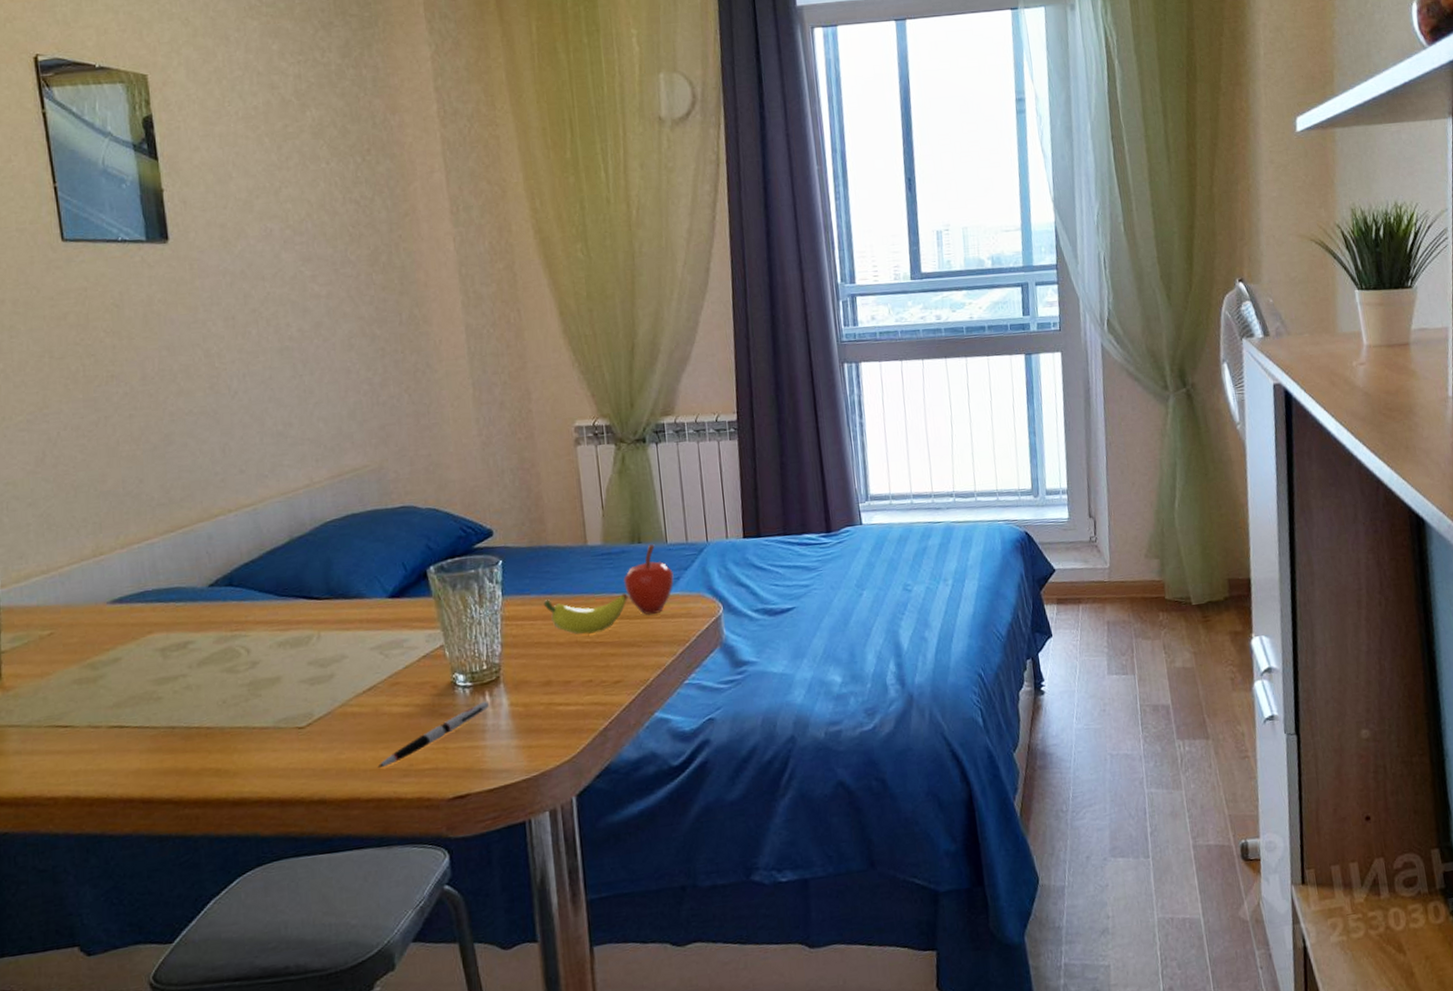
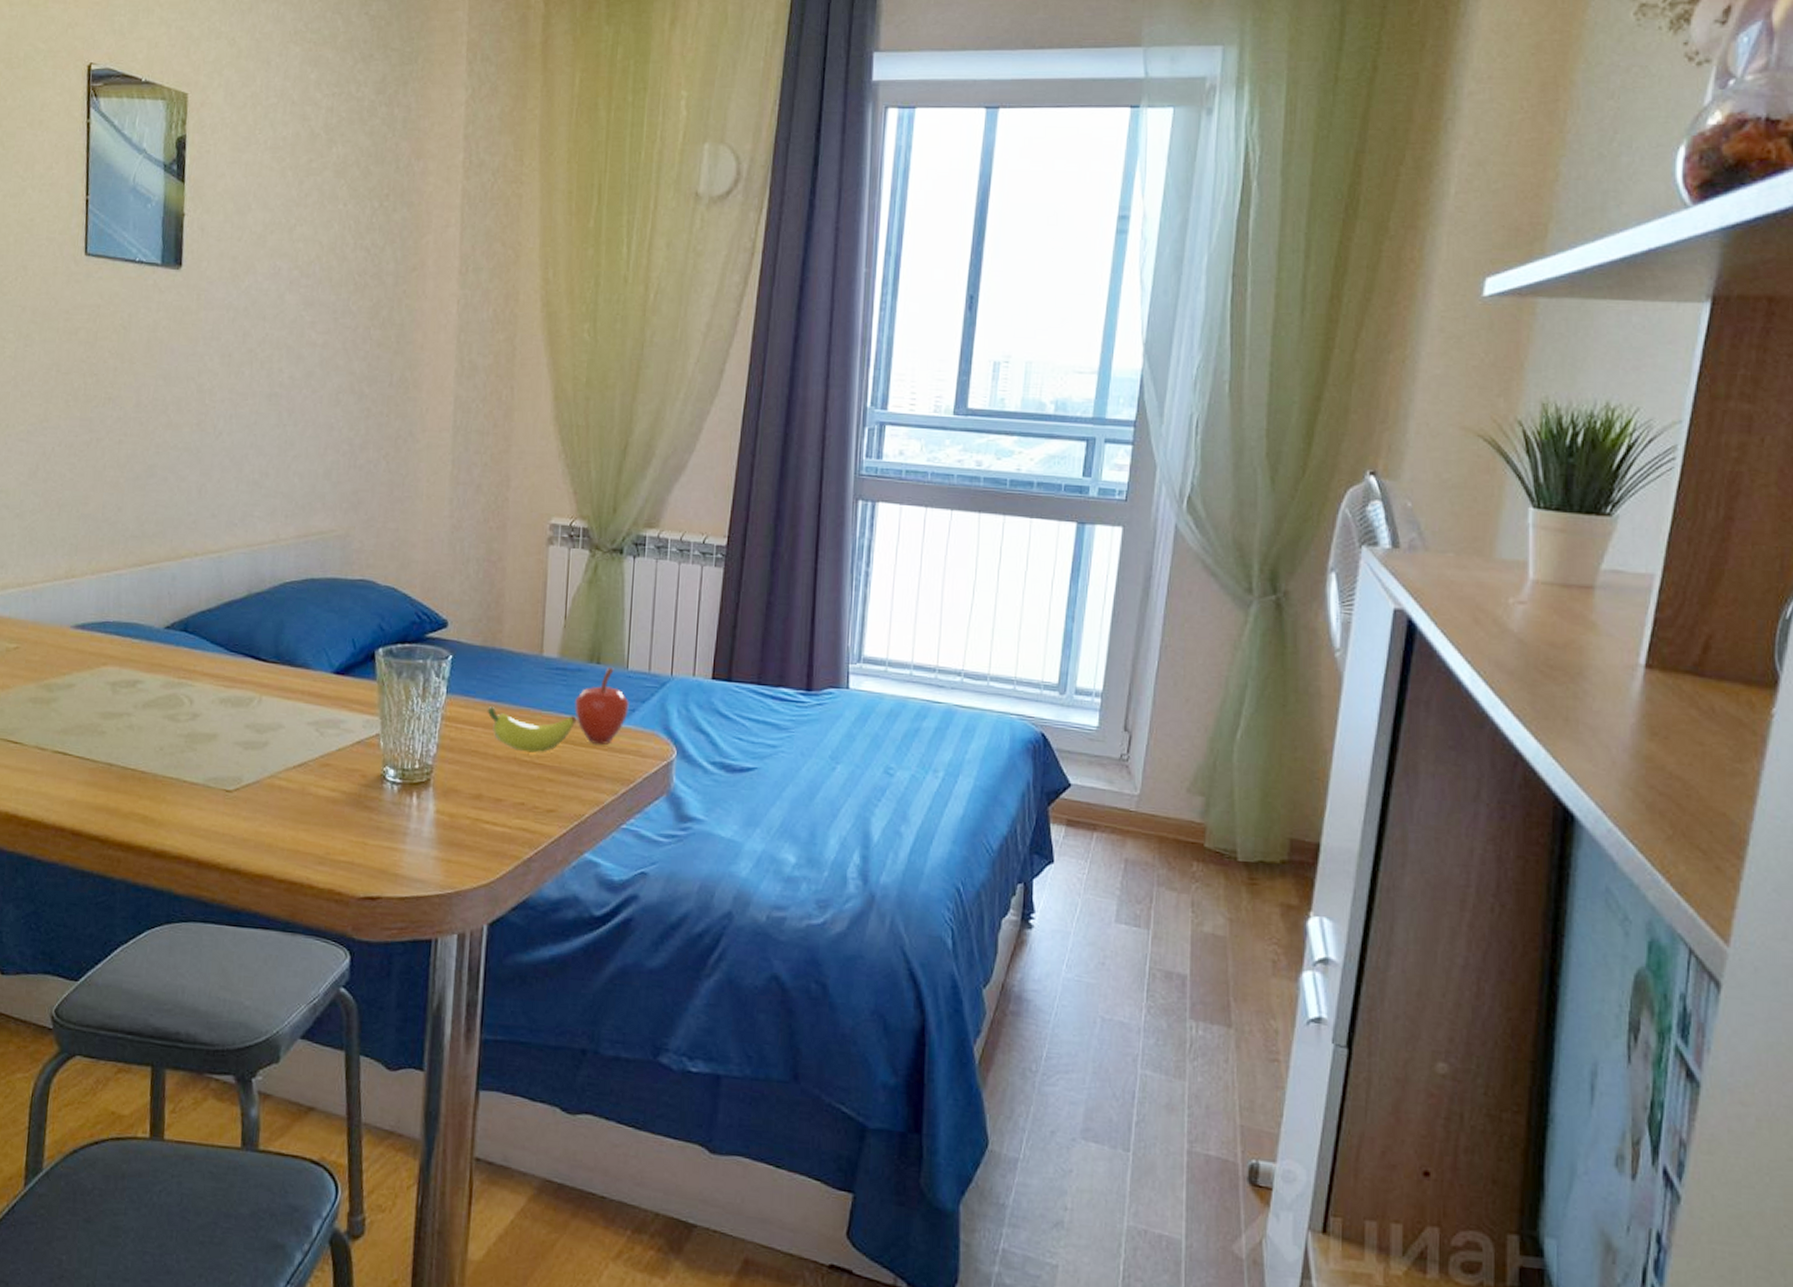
pen: present [377,701,489,769] -> none [295,802,415,850]

